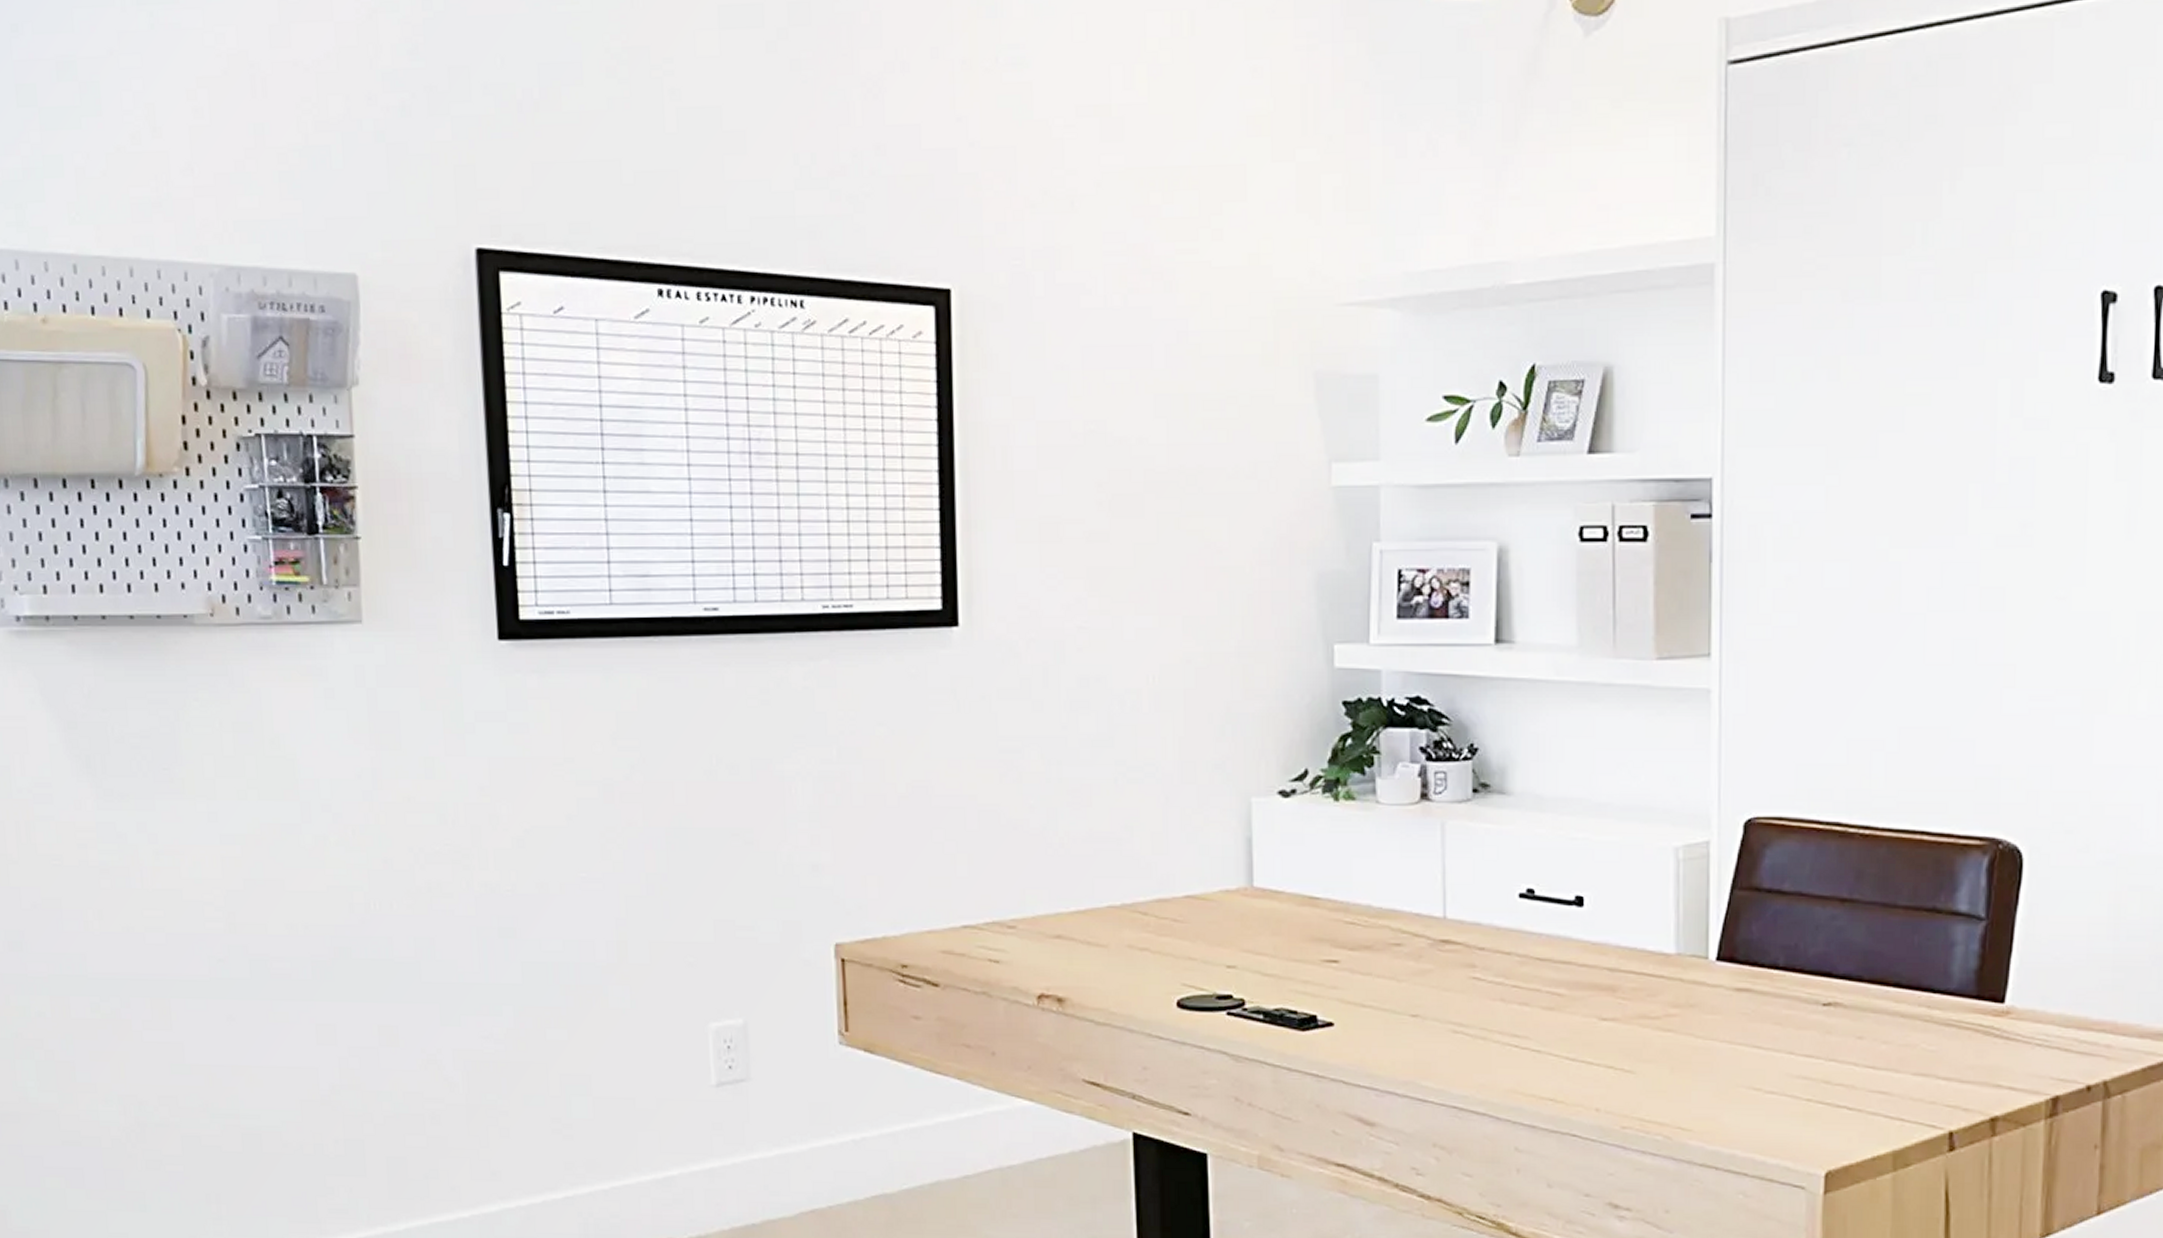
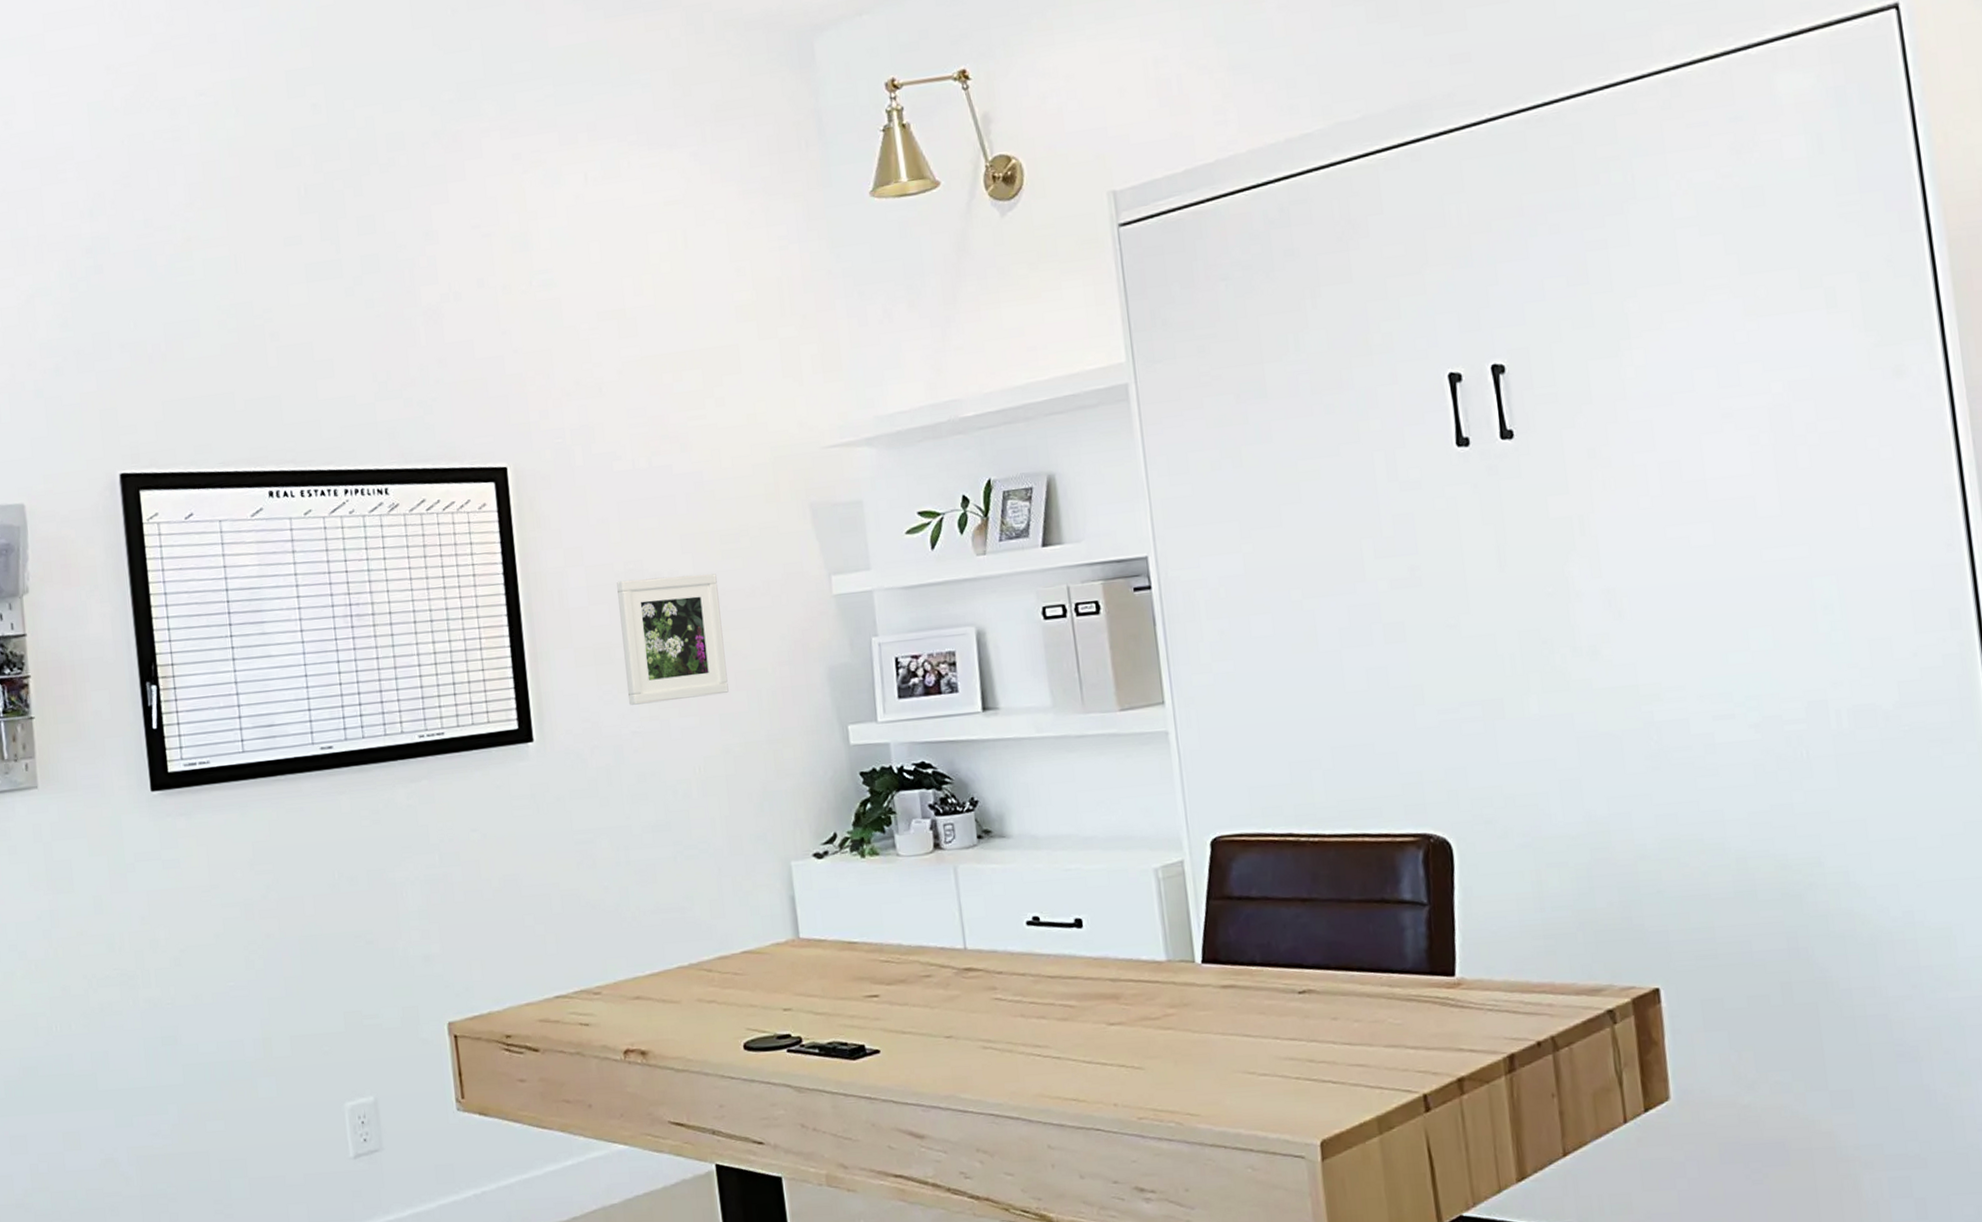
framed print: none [1073,443,1196,595] -> present [617,573,729,705]

